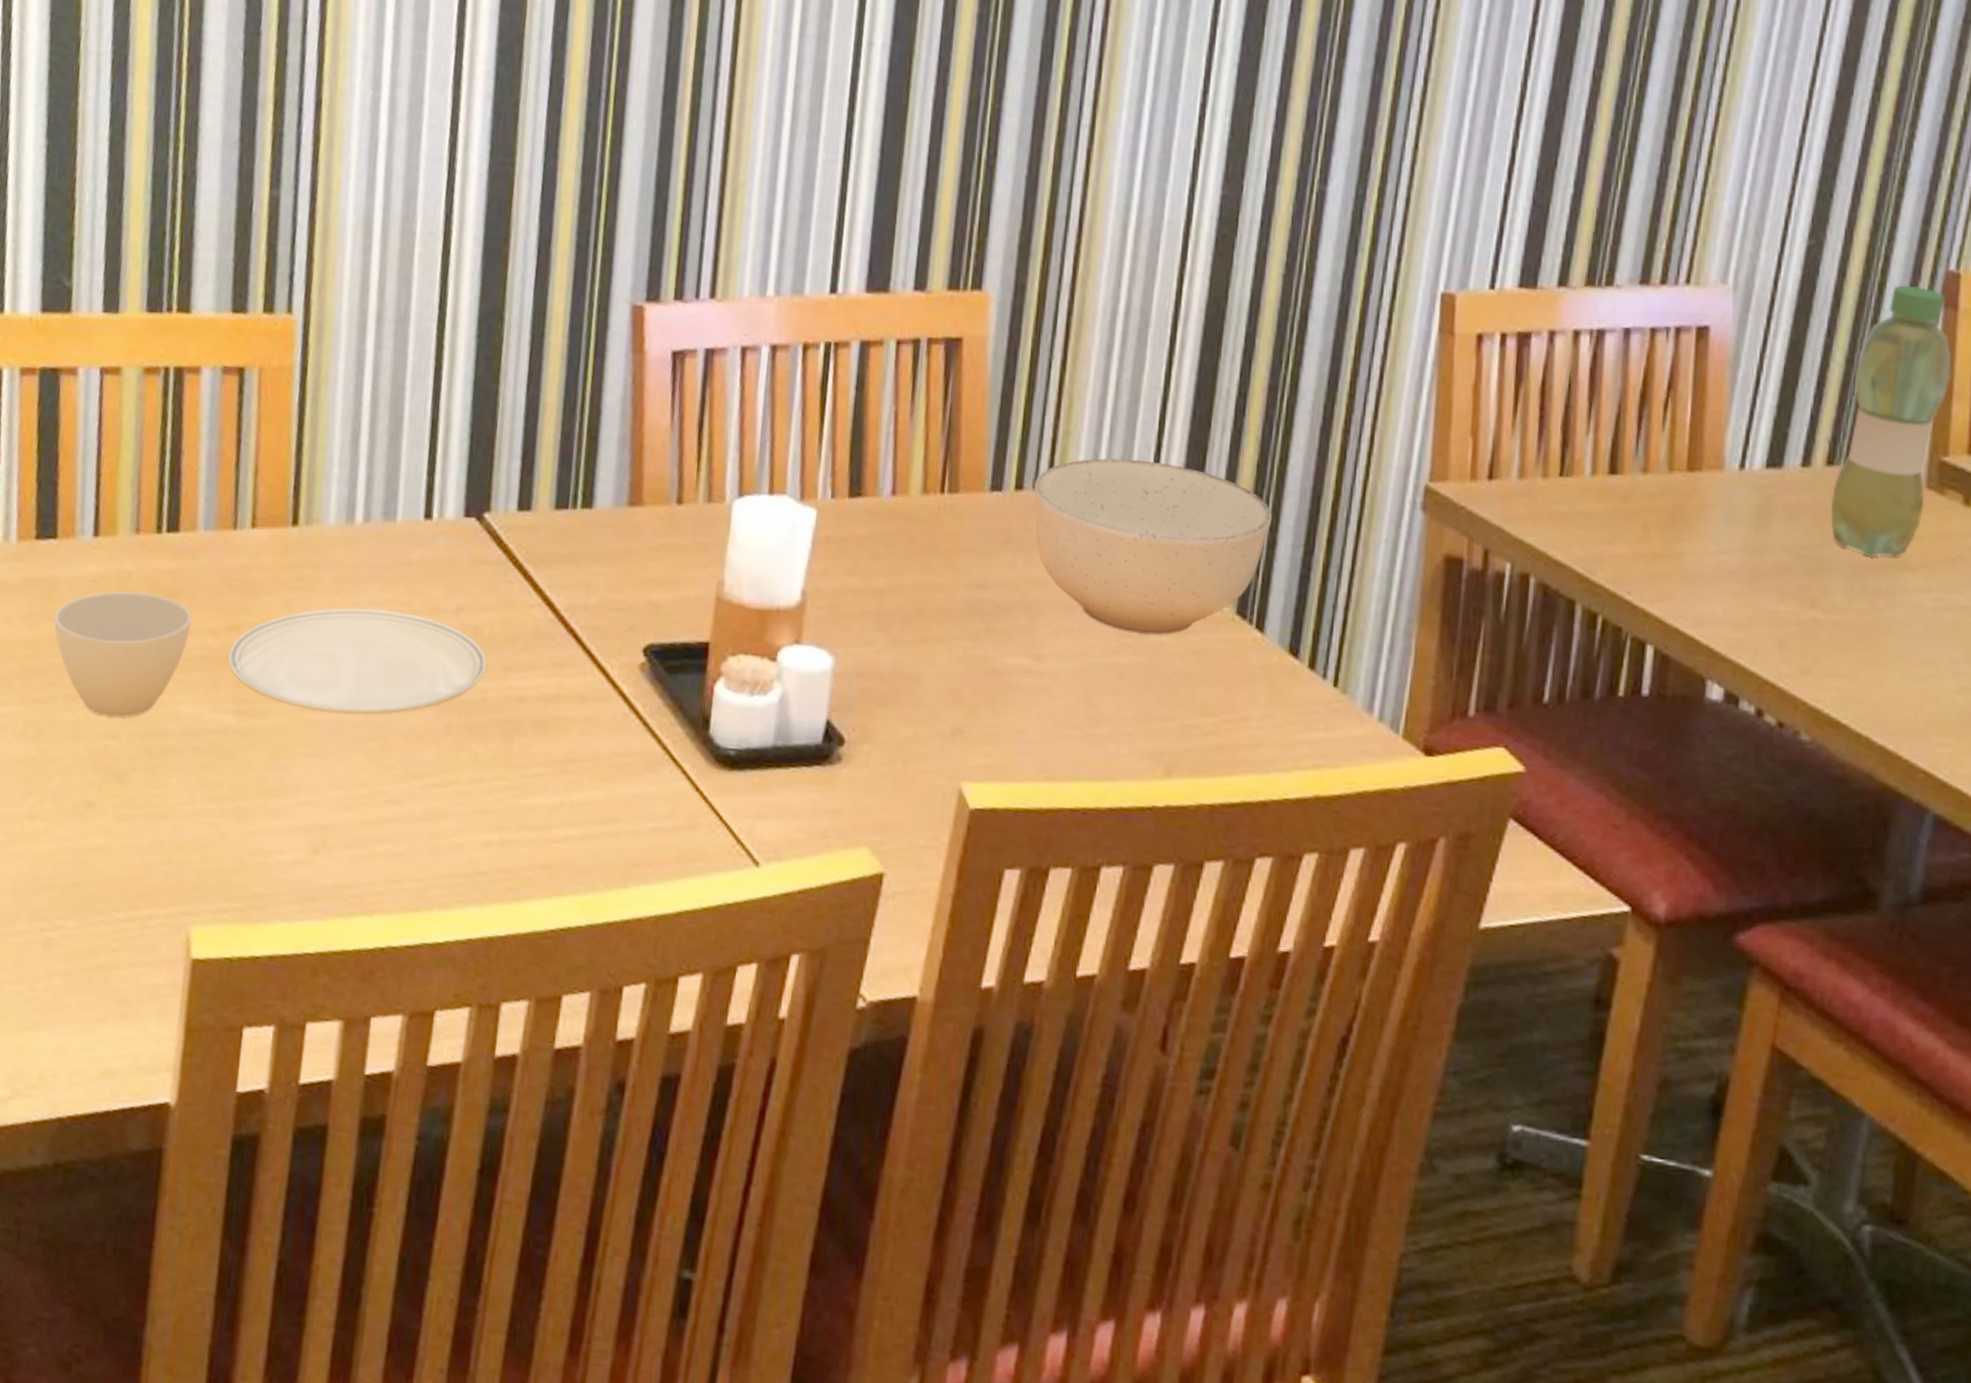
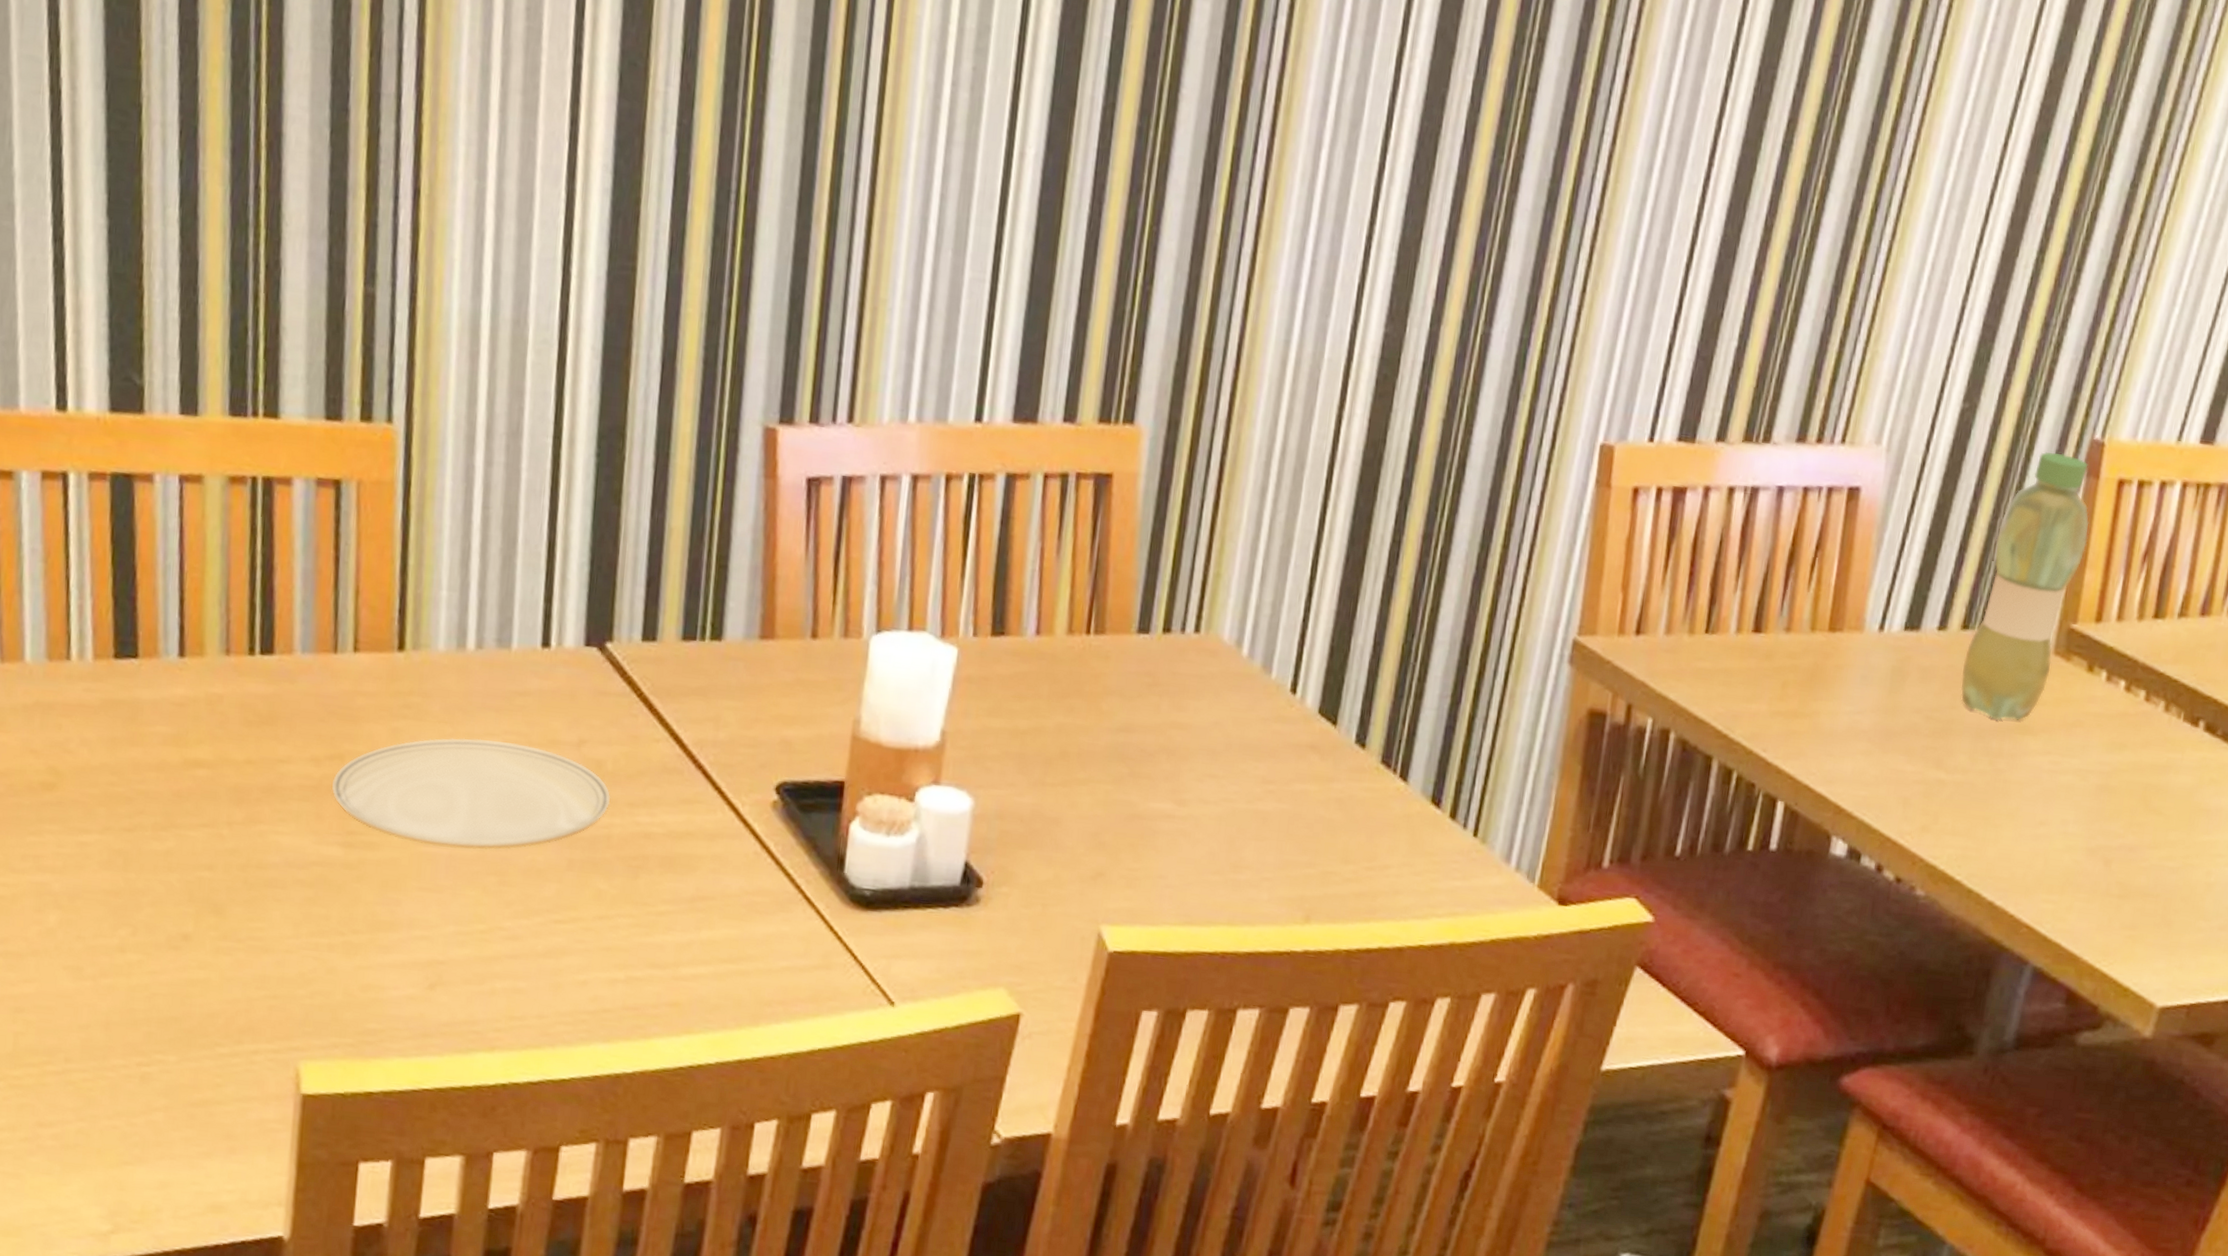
cup: present [53,591,192,718] -> none [138,715,291,848]
bowl: present [1034,458,1273,635] -> none [1182,603,1421,782]

